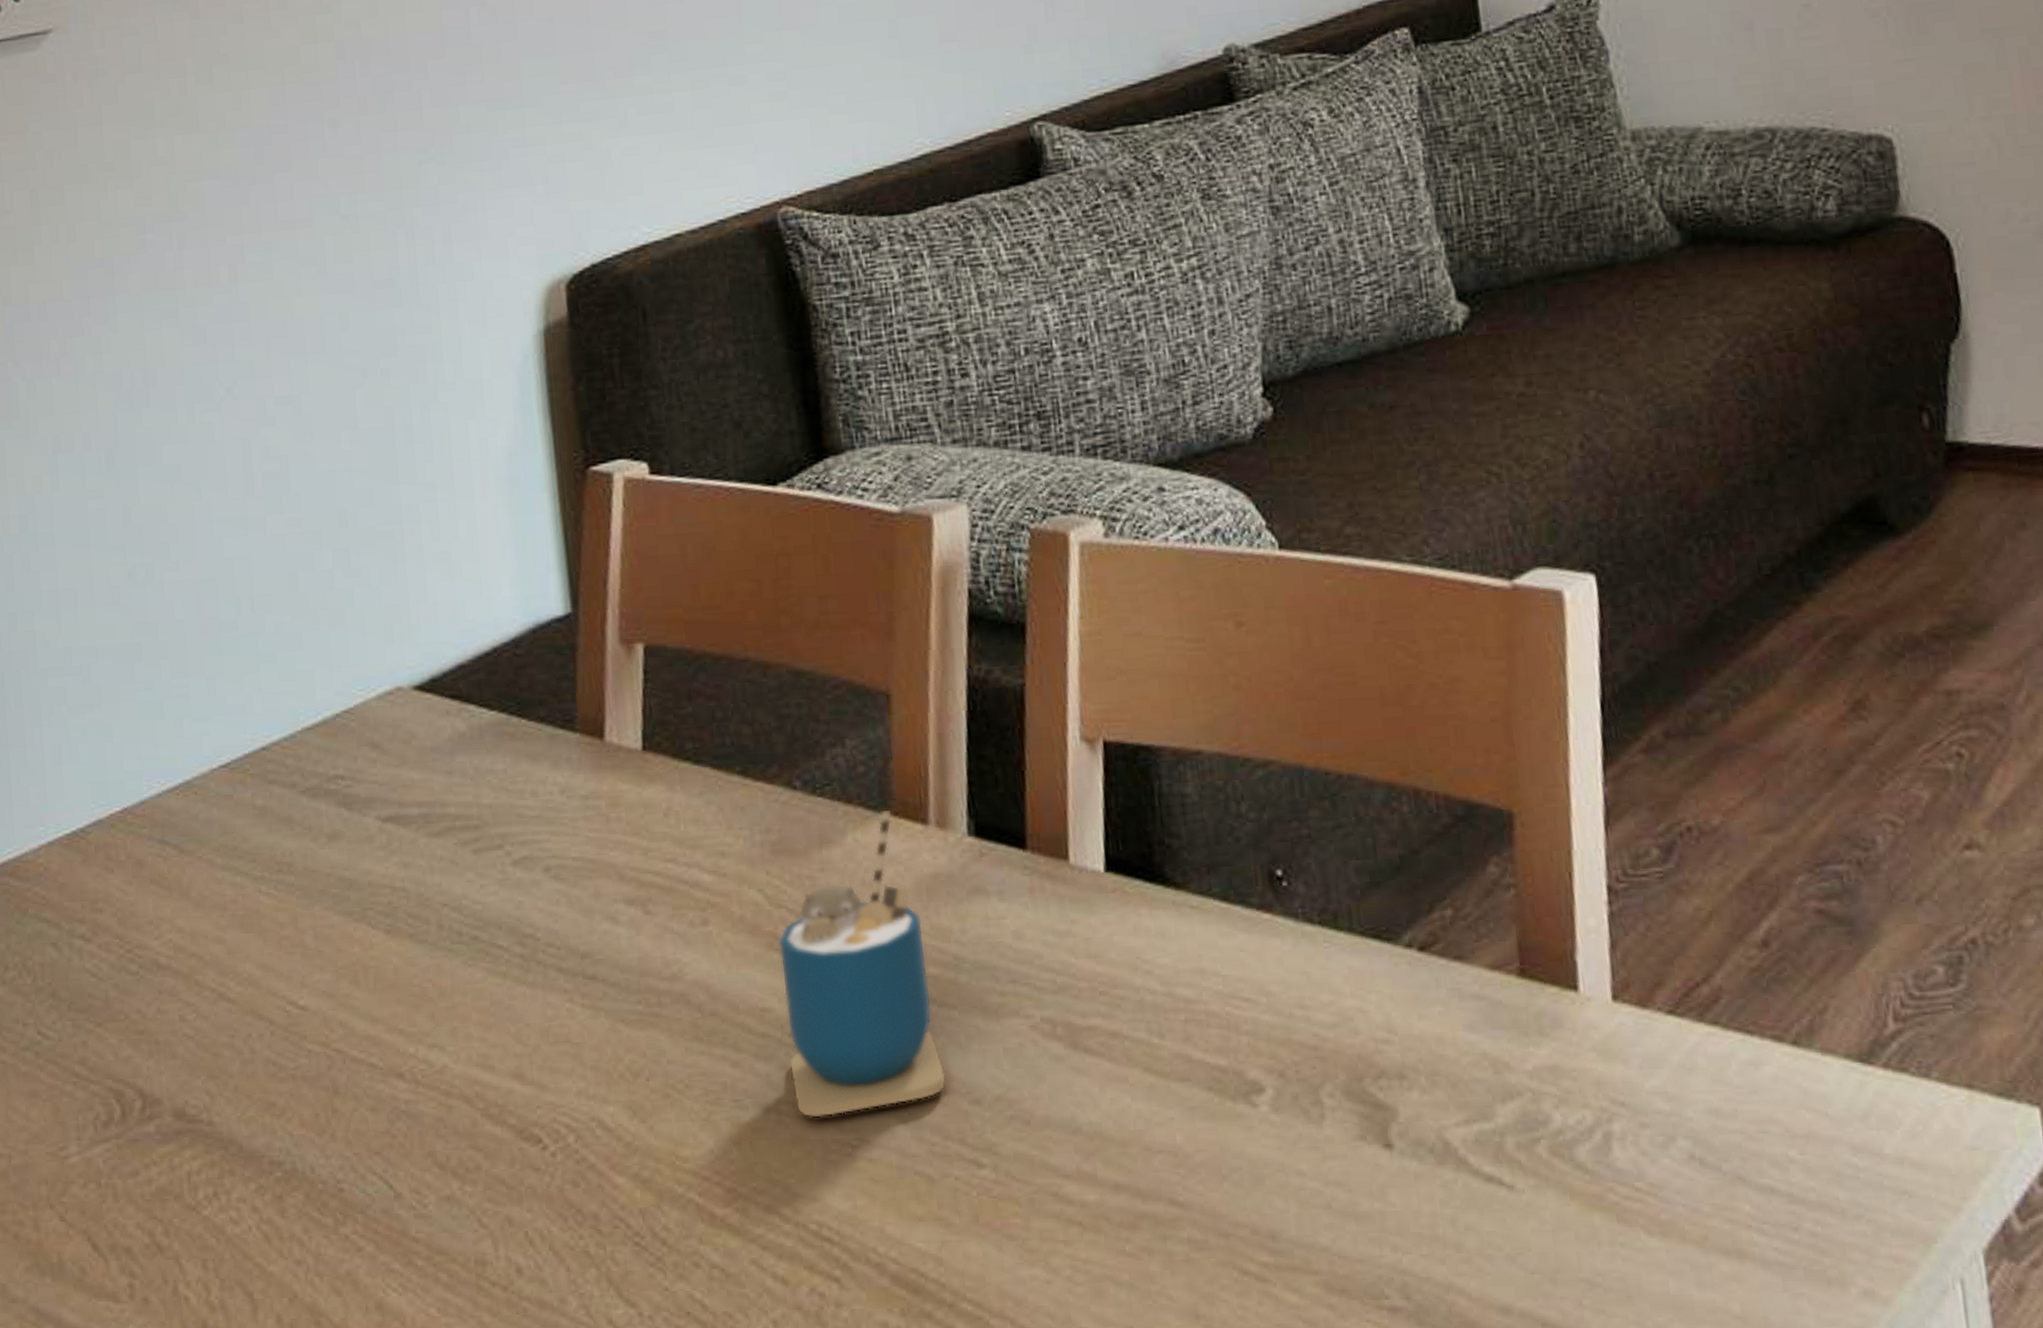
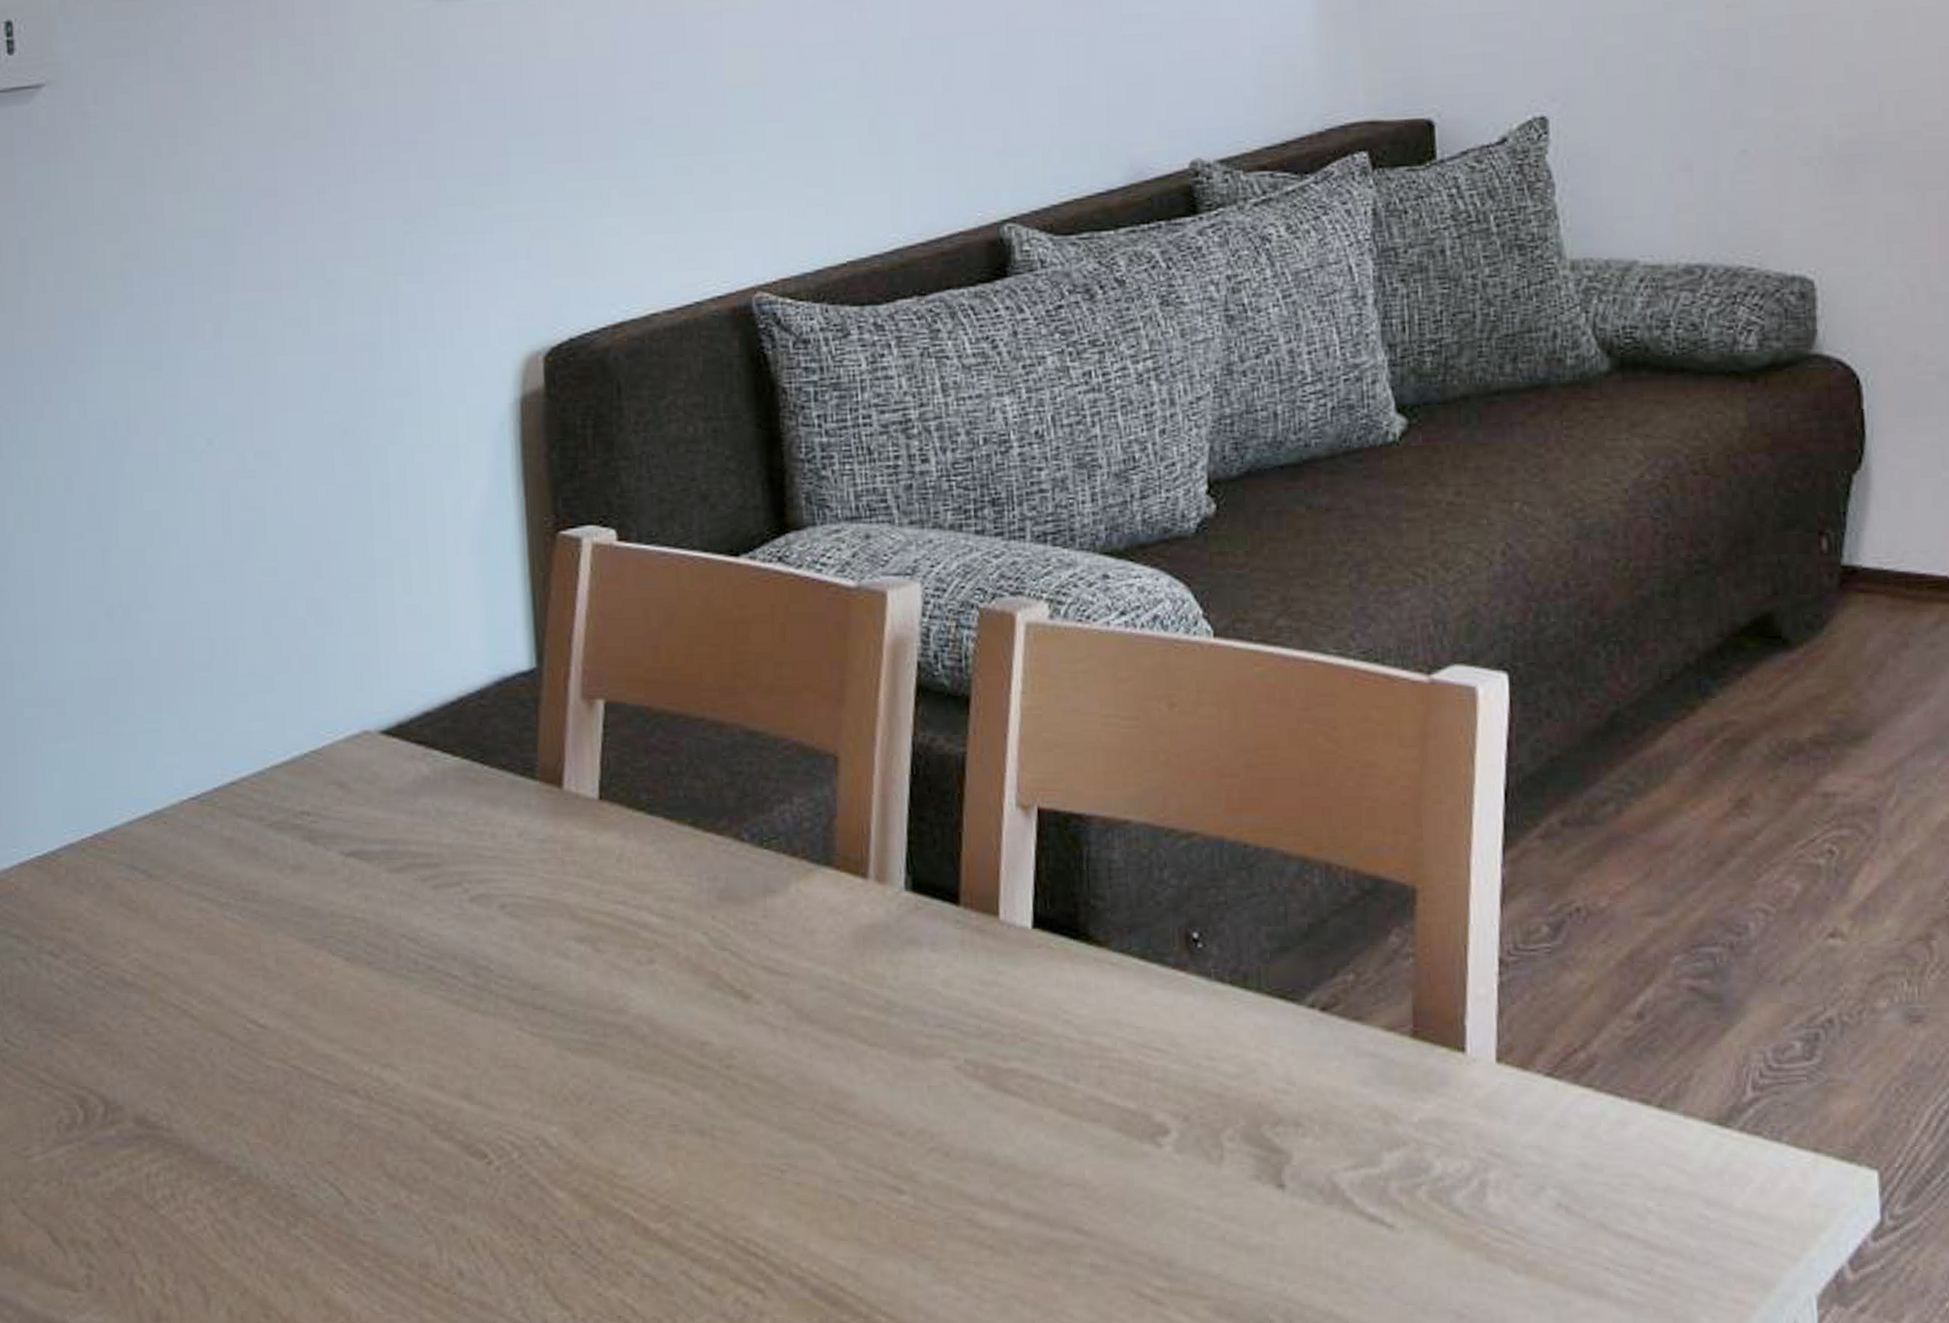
cup: present [778,810,947,1118] -> none [720,863,873,1144]

